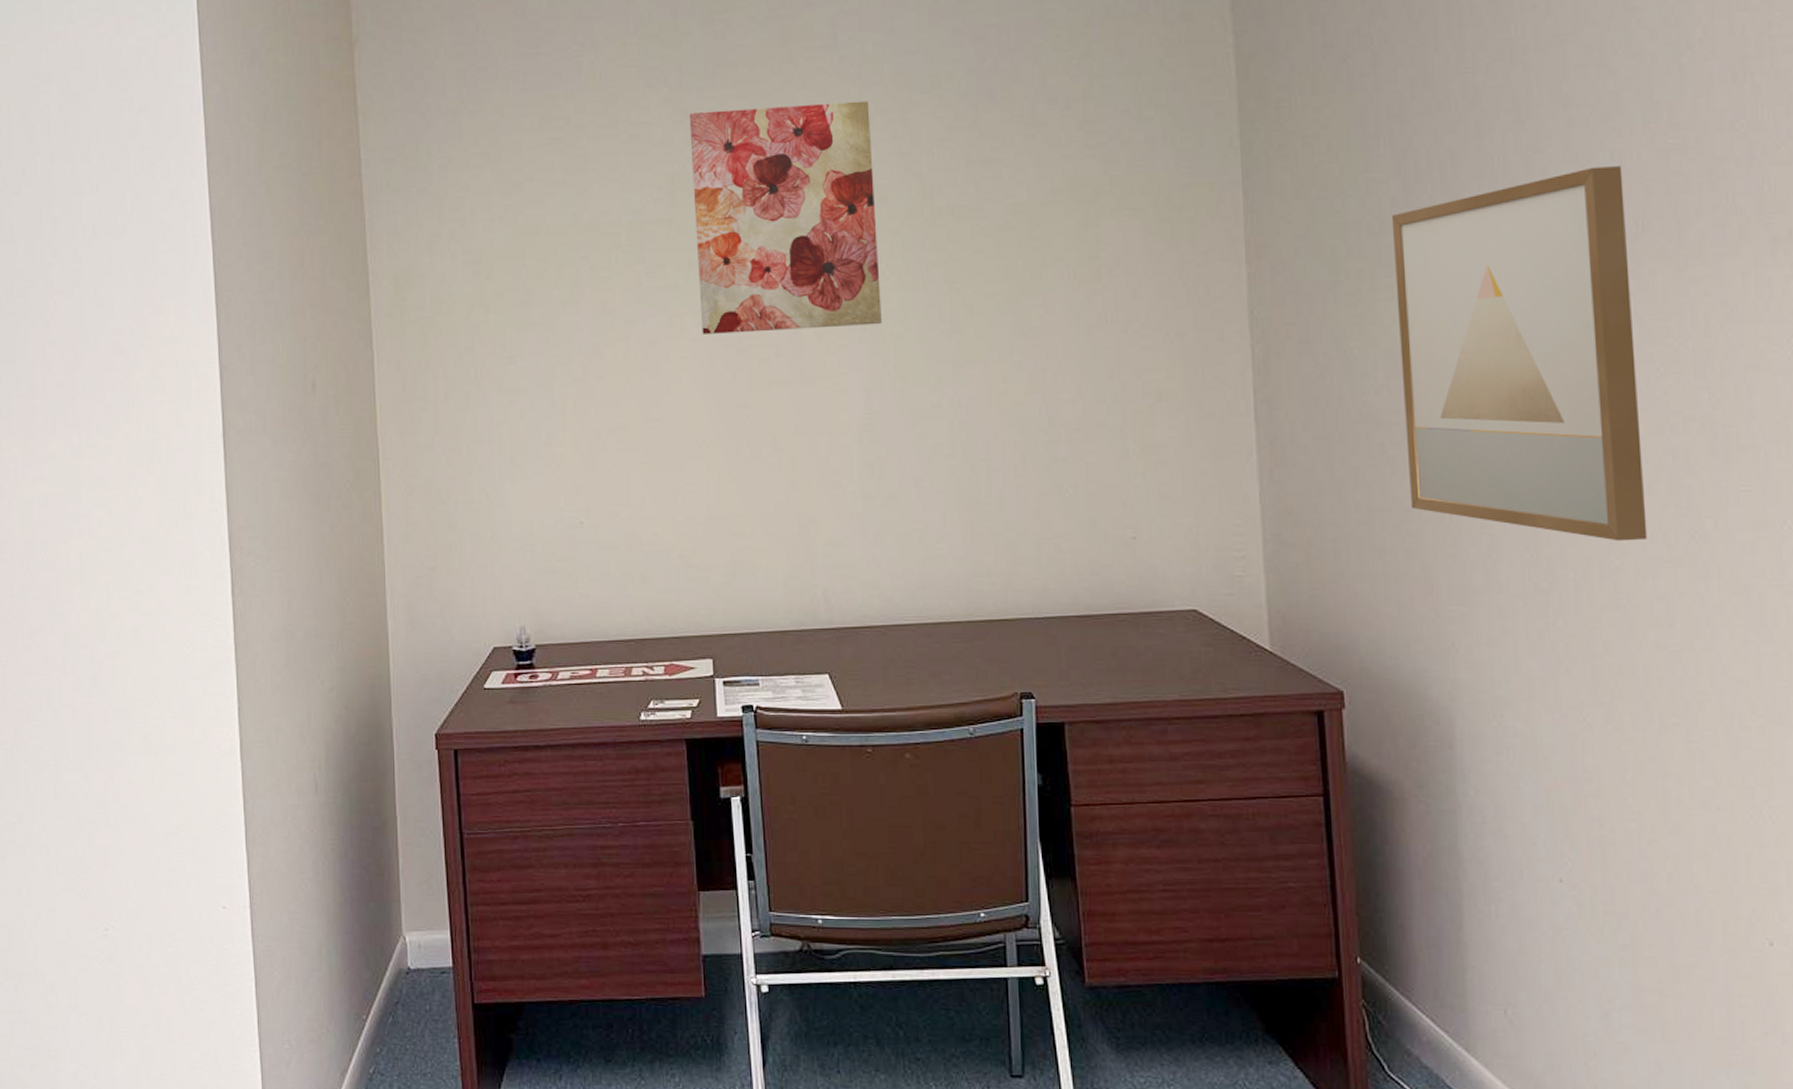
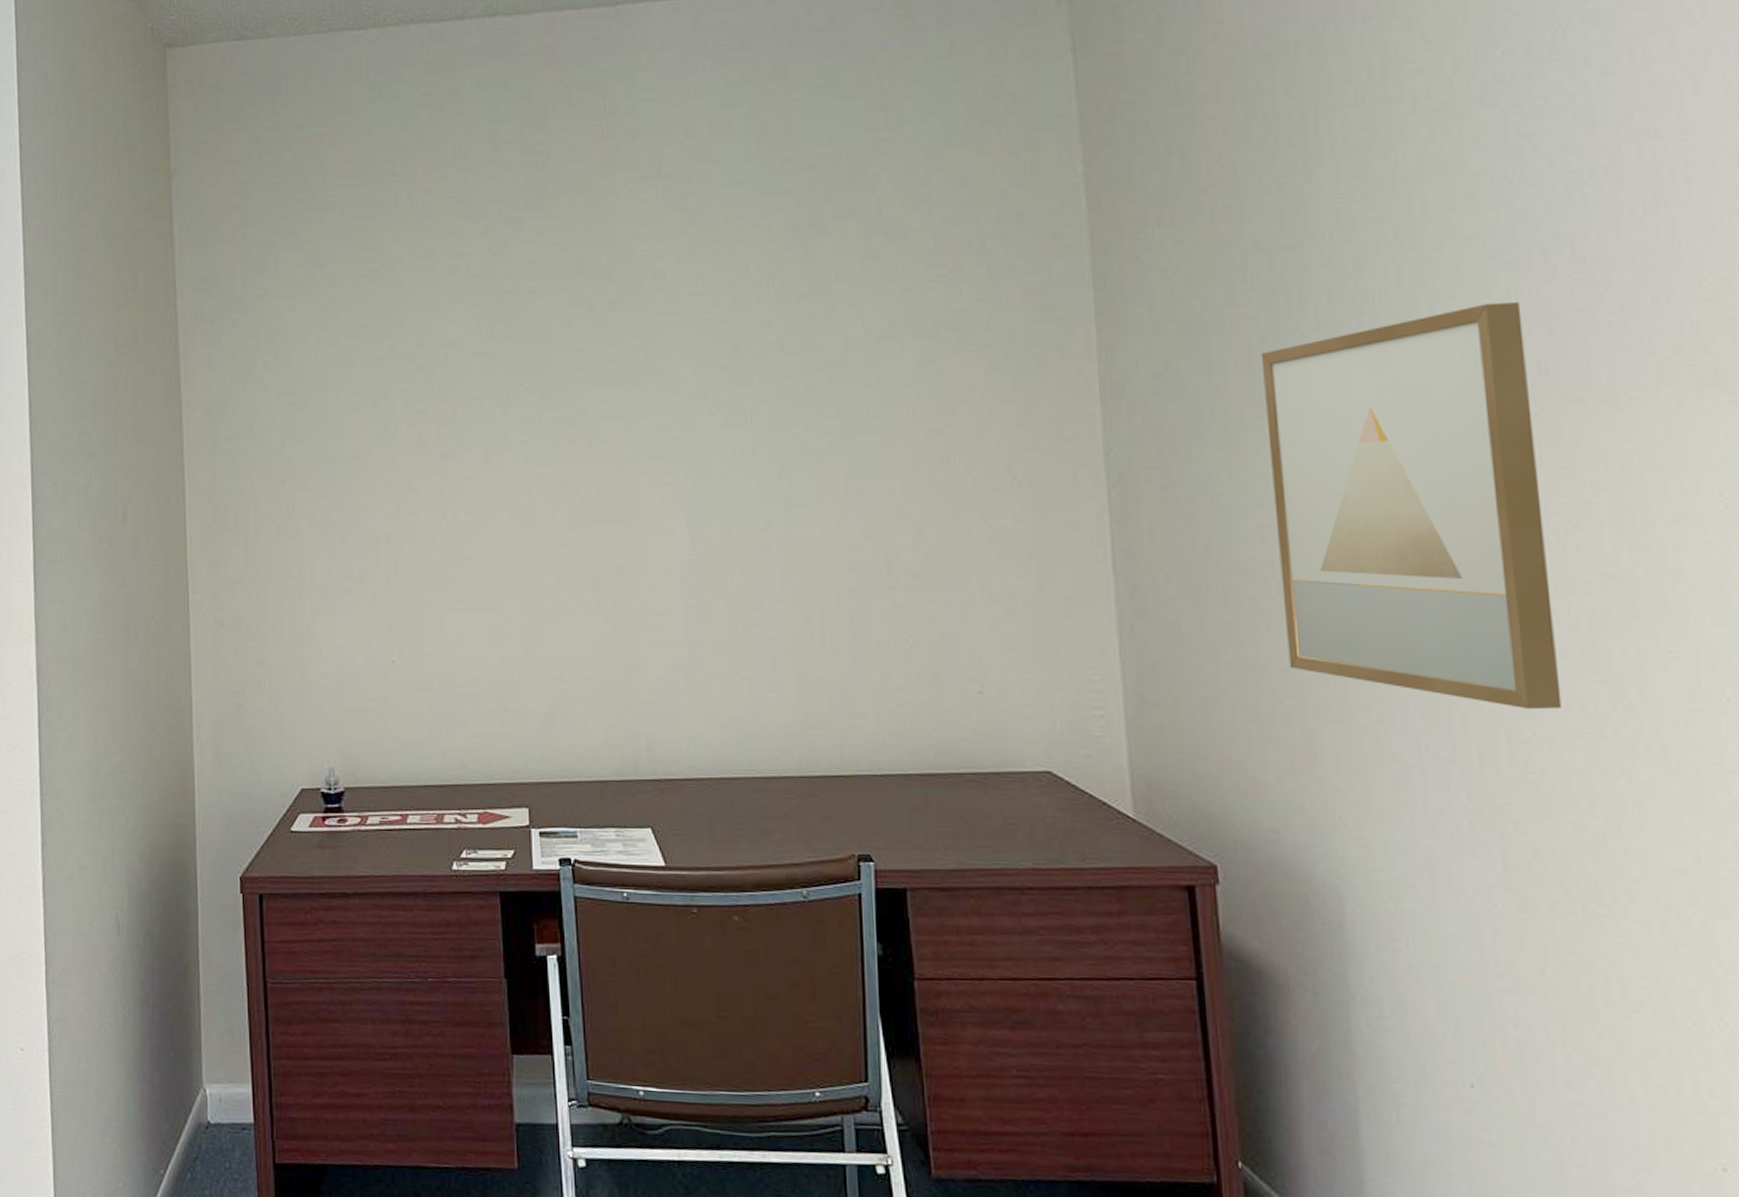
wall art: present [689,100,882,336] -> none [508,232,708,471]

